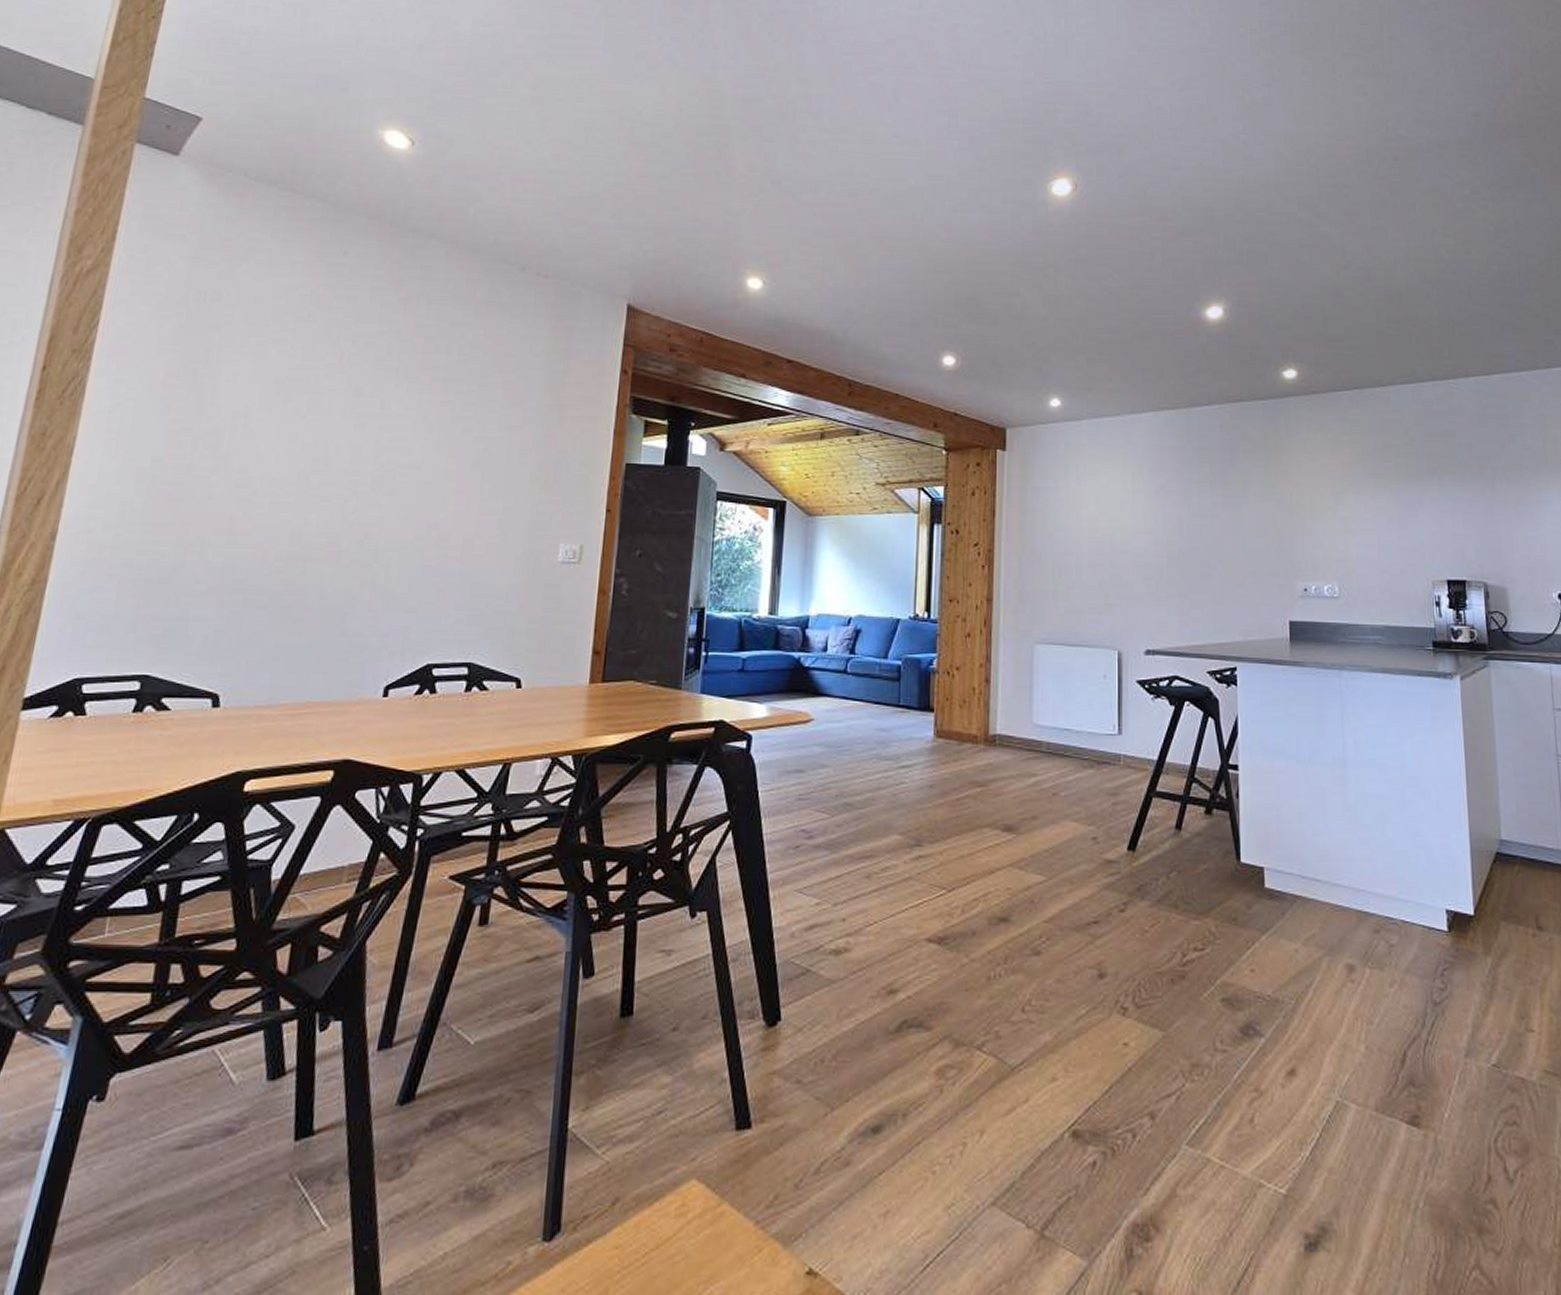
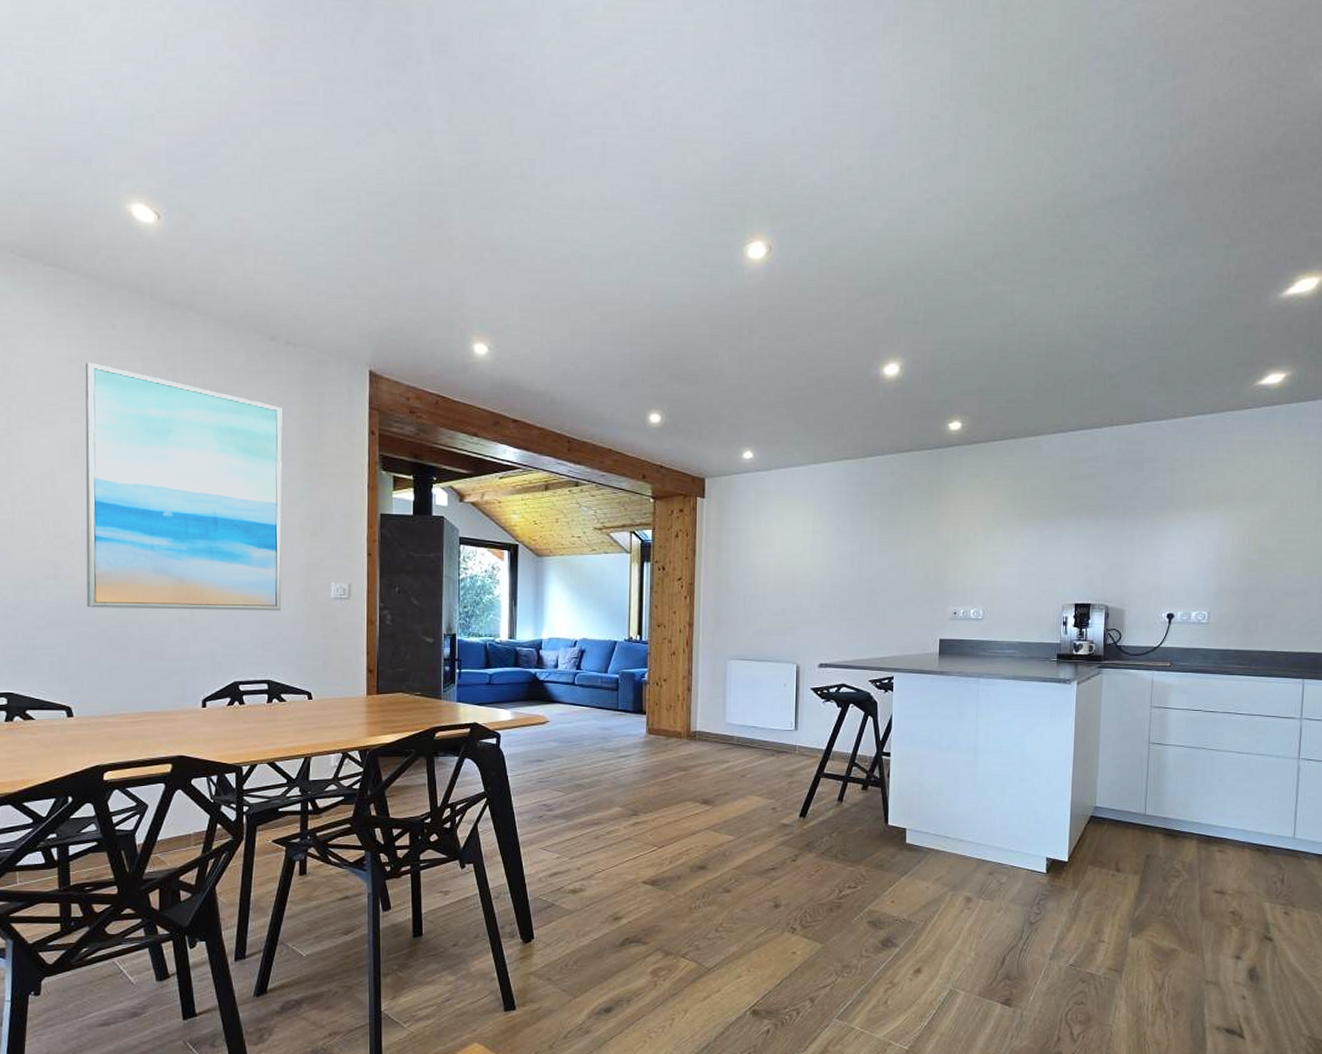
wall art: none [260,290,524,577] -> present [85,362,283,611]

